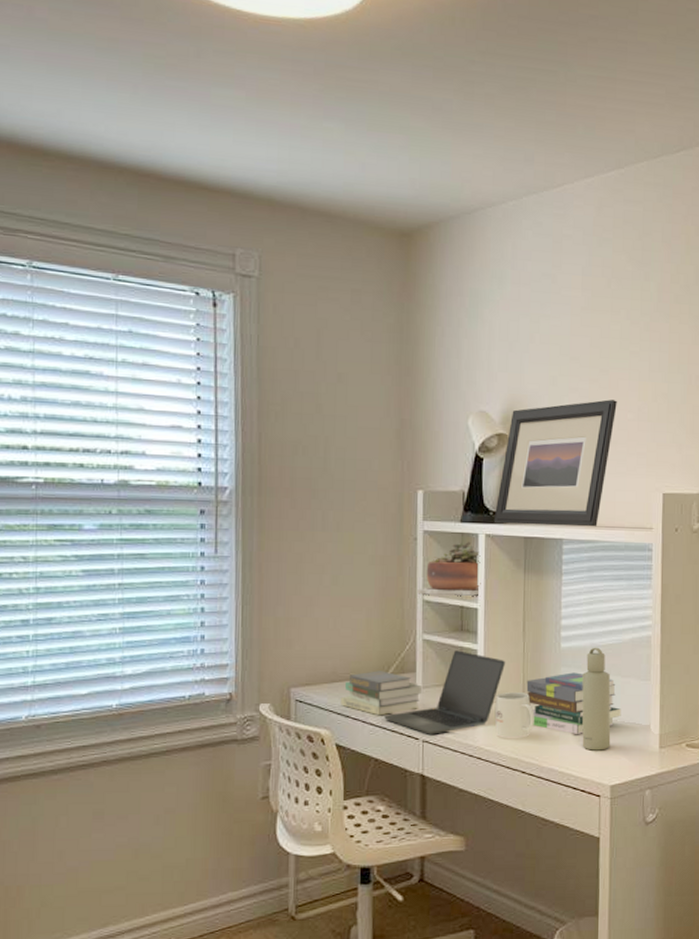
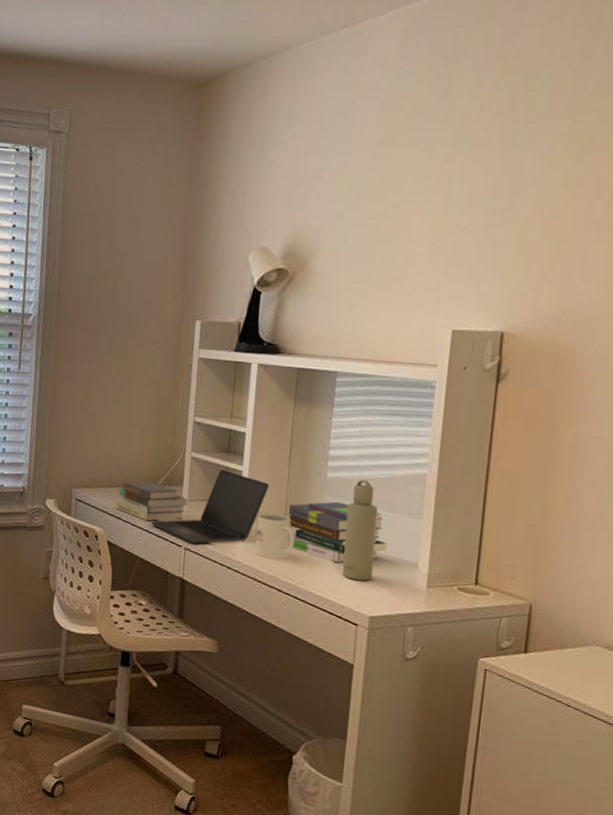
succulent plant: present [417,542,481,596] -> none [189,370,252,421]
picture frame: present [493,399,617,527] -> none [267,234,407,362]

